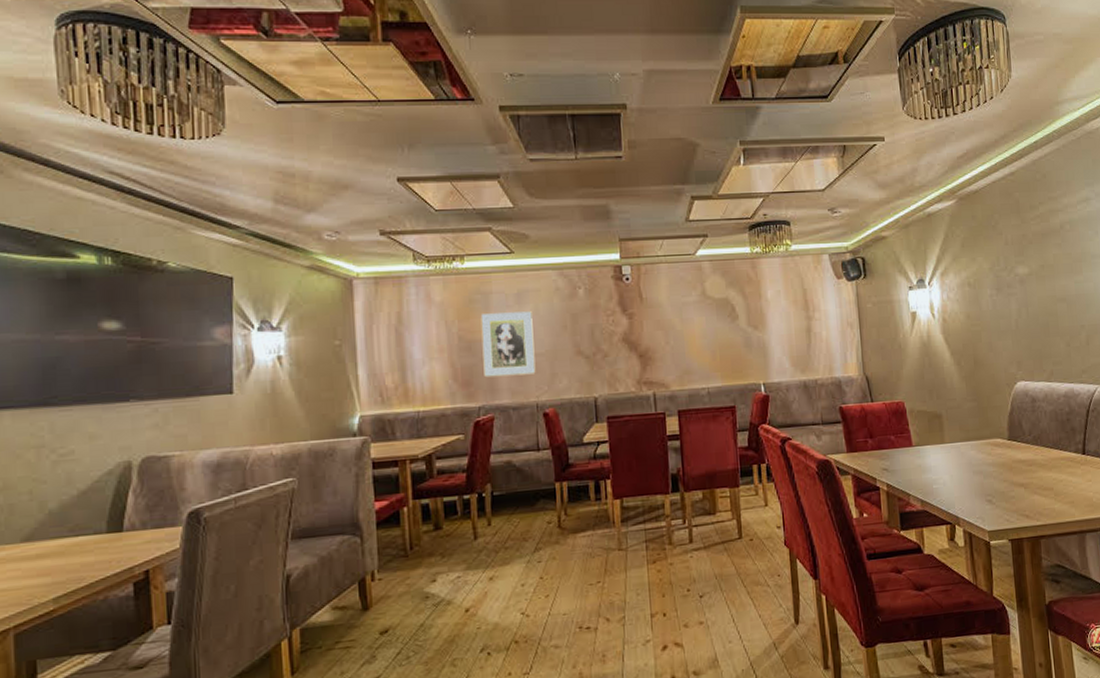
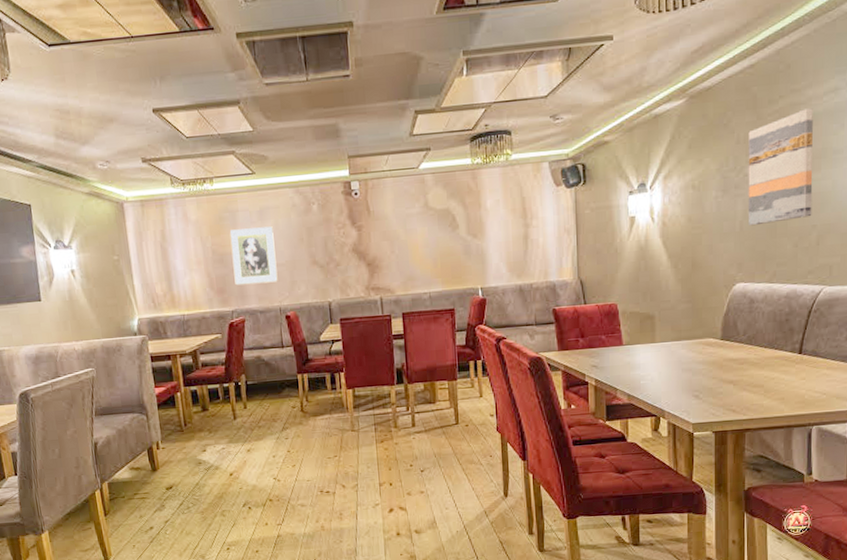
wall art: none [1015,215,1080,325] -> present [747,108,813,226]

